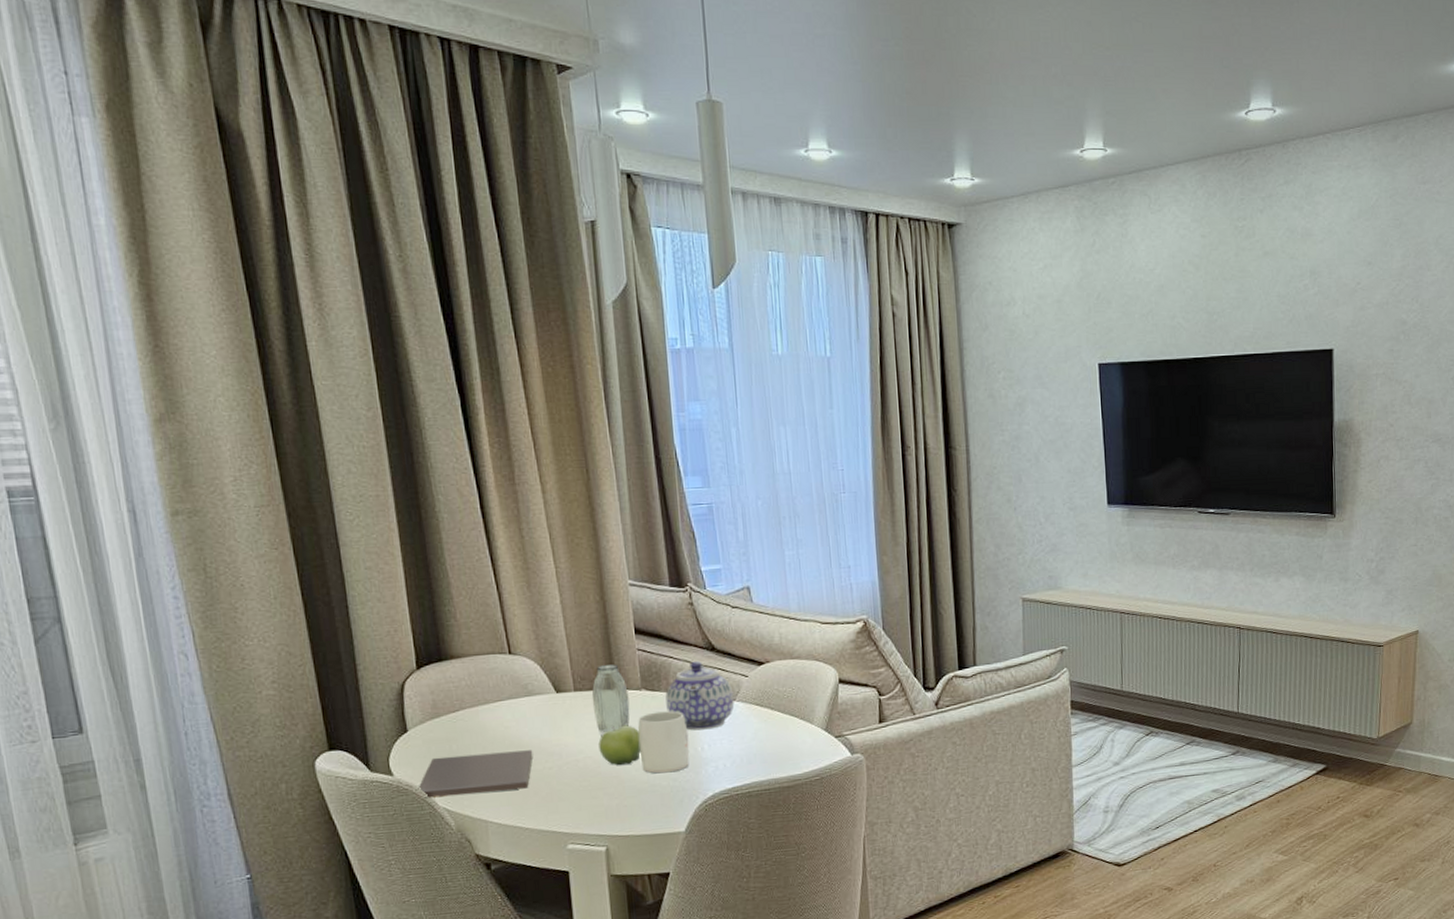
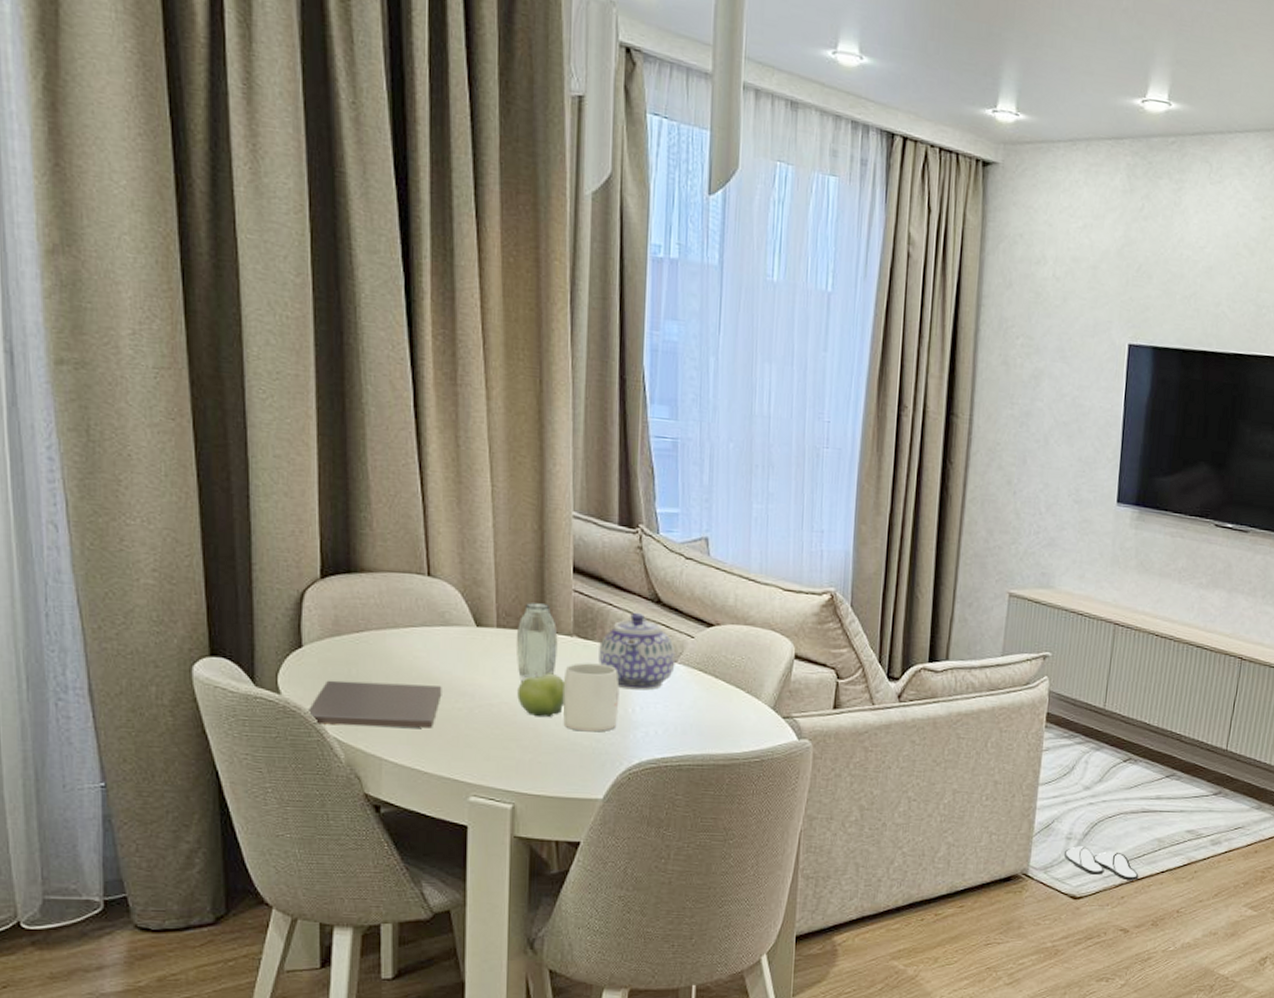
slippers: none [1103,817,1175,843] -> present [1063,846,1139,880]

